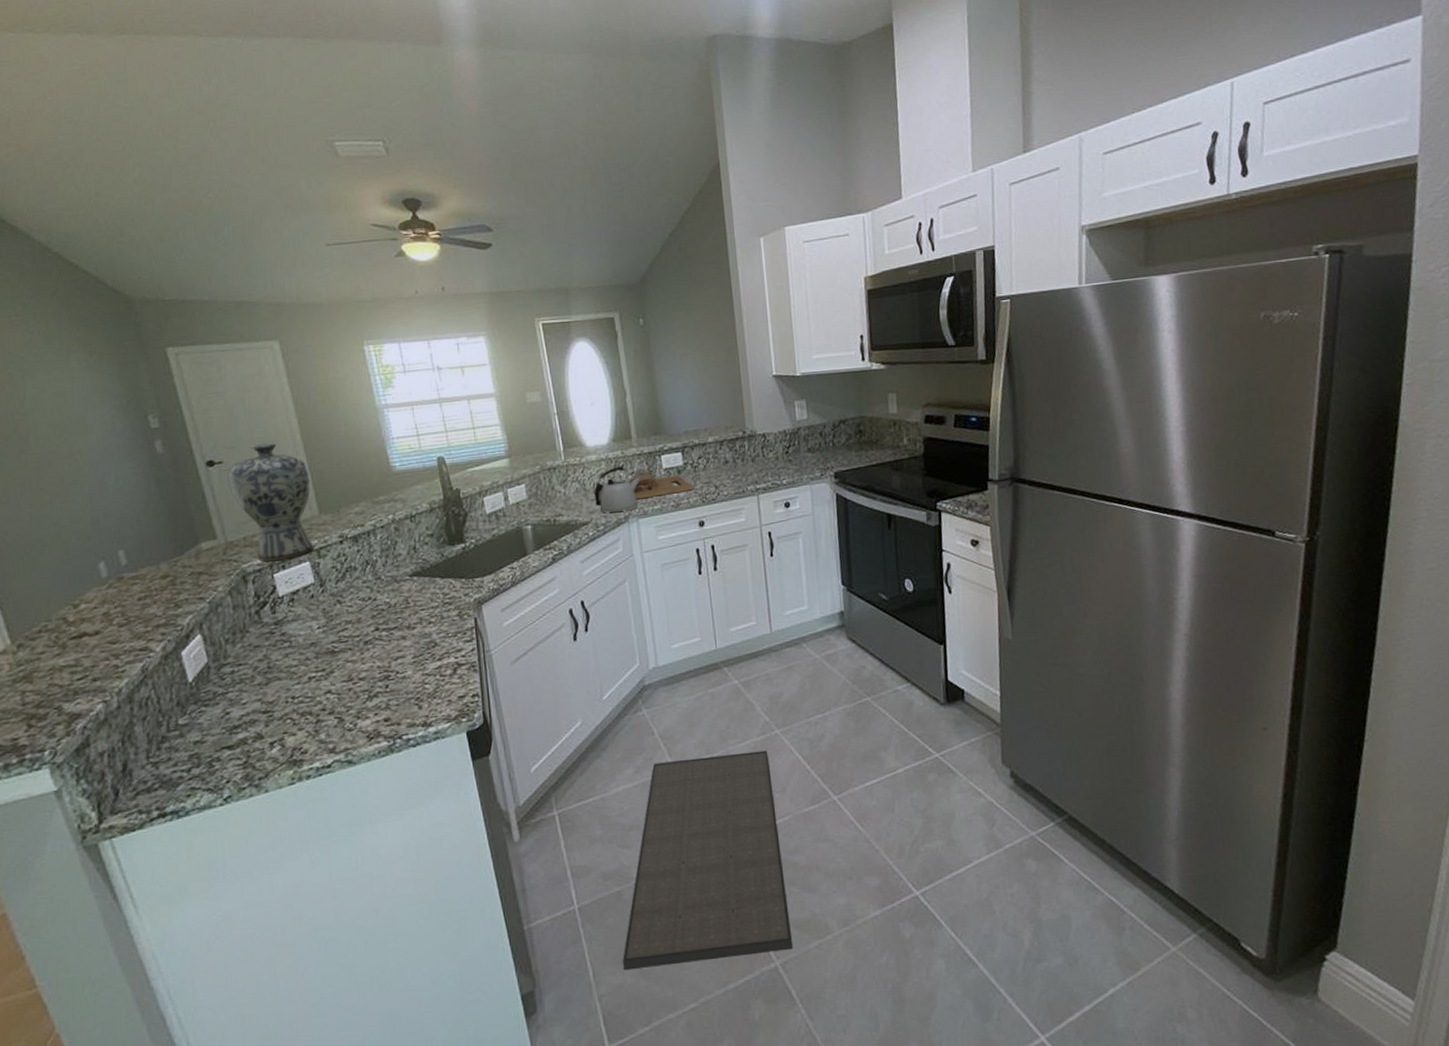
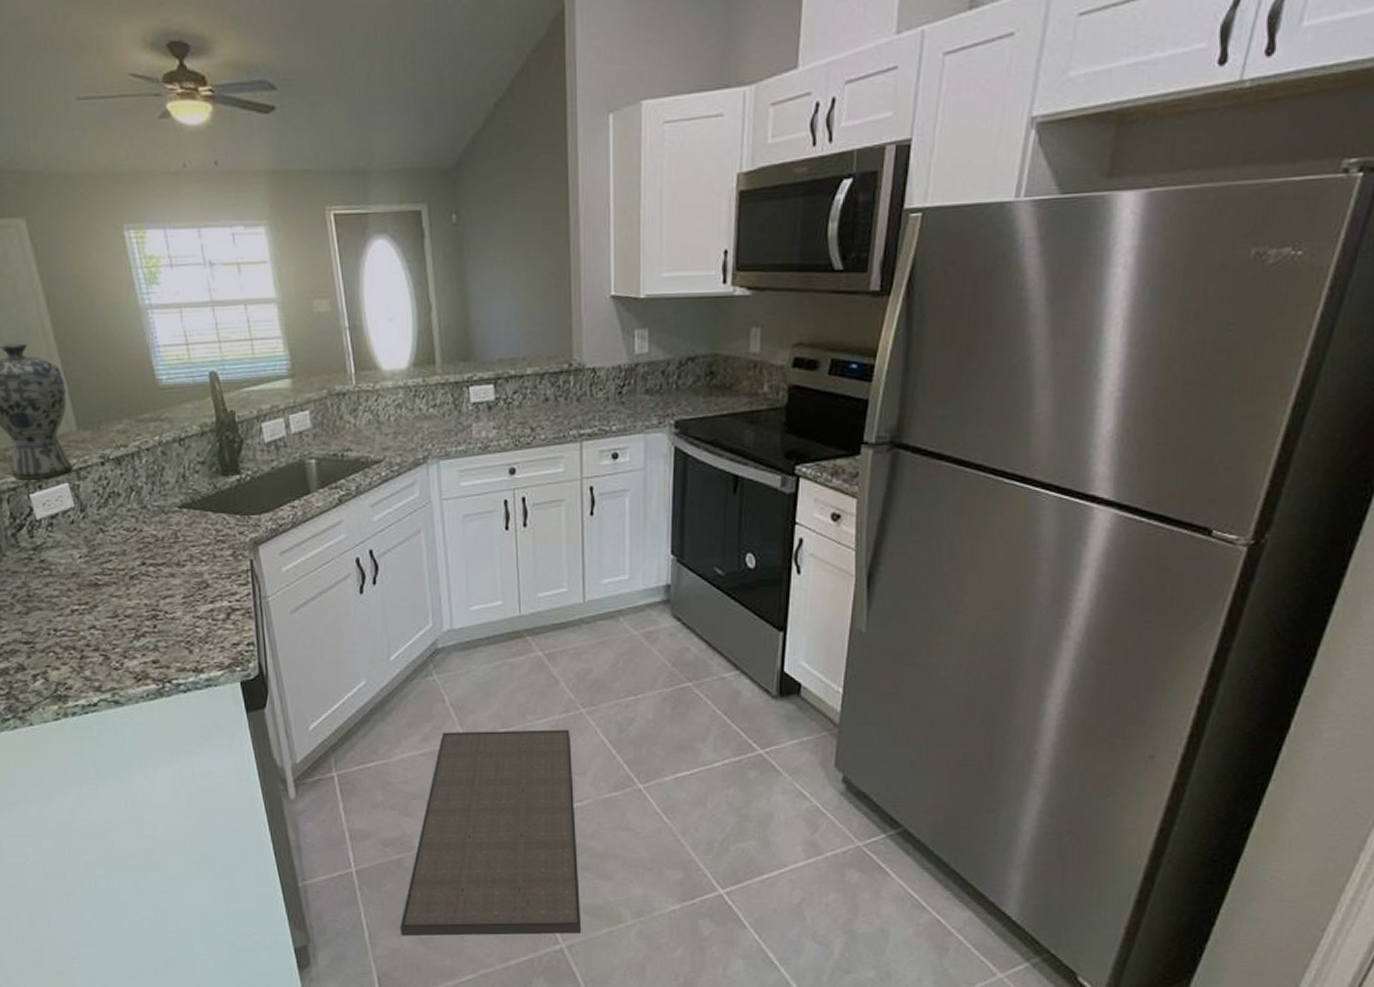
cutting board: present [593,471,694,501] -> none [388,404,506,438]
kettle: present [594,466,641,513] -> none [389,396,444,450]

